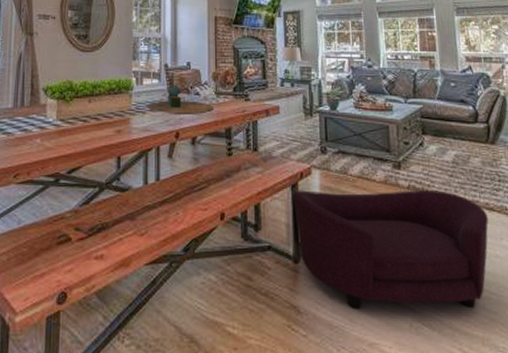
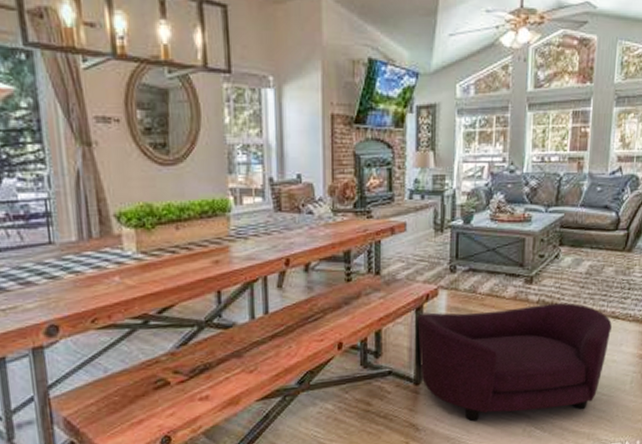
decorative tray: present [146,84,213,114] -> none [248,202,330,238]

